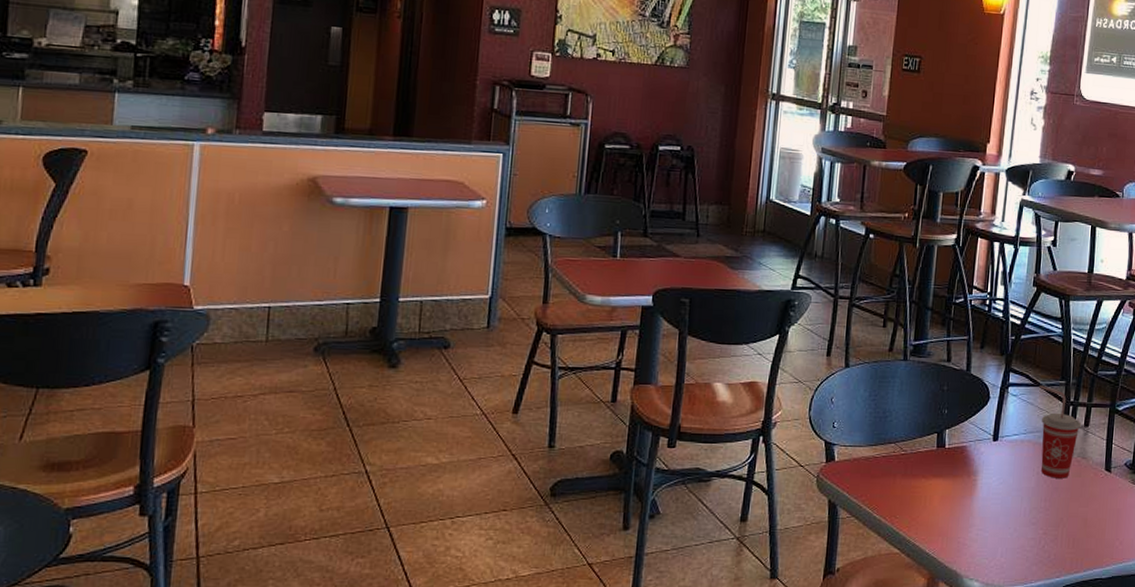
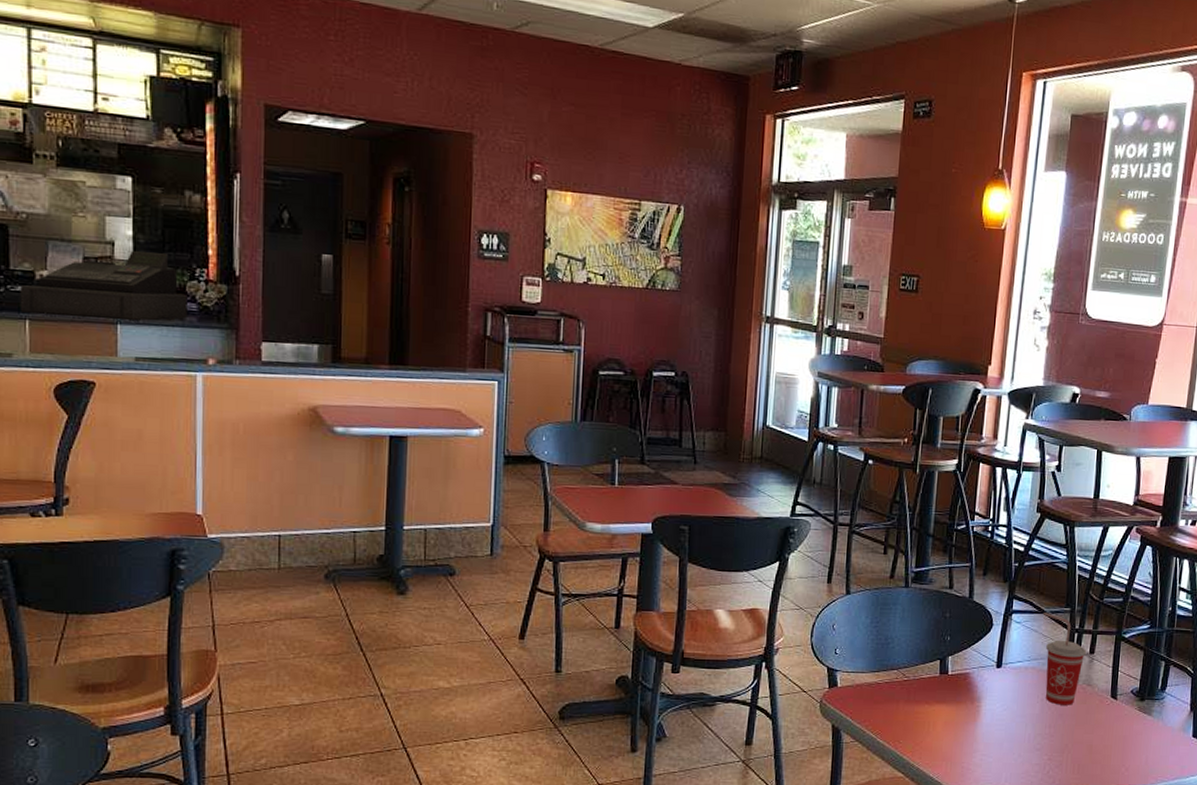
cash register: none [14,20,190,90] -> present [20,251,188,321]

